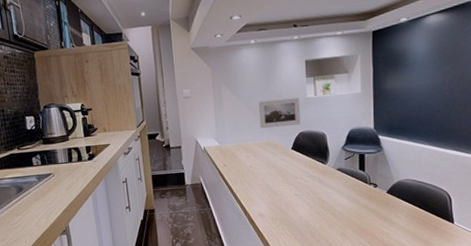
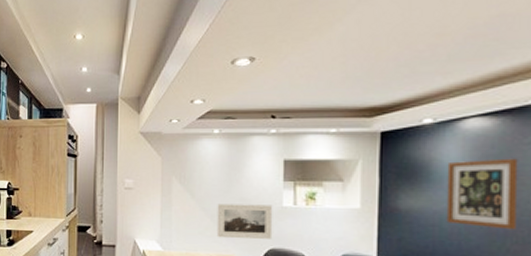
wall art: none [417,43,462,96] -> present [446,158,518,230]

